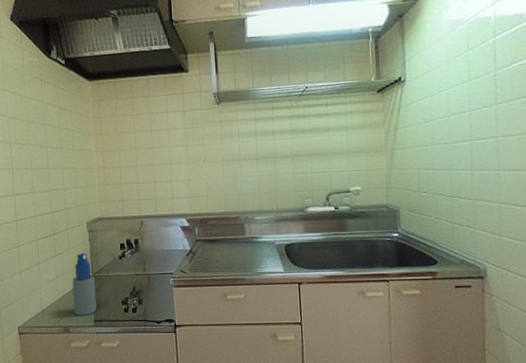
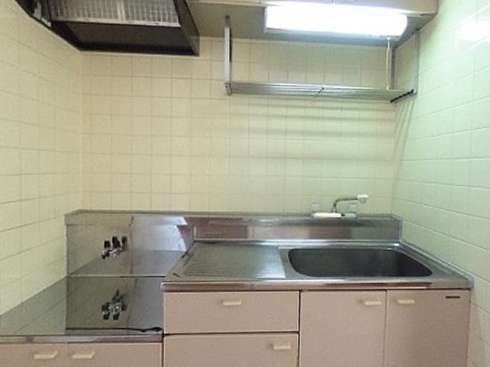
spray bottle: present [72,252,97,316] -> none [41,249,70,323]

